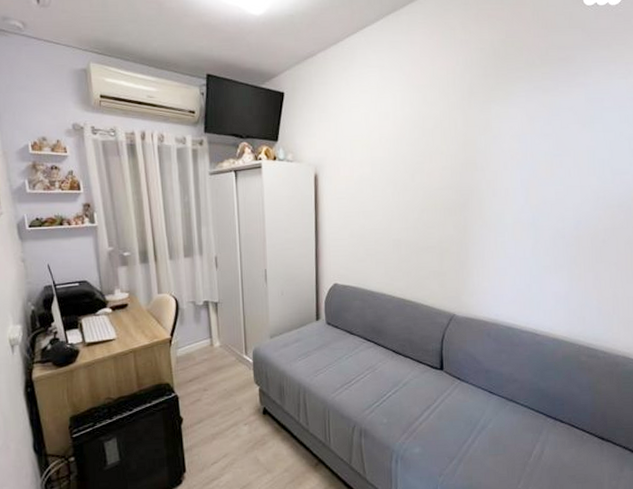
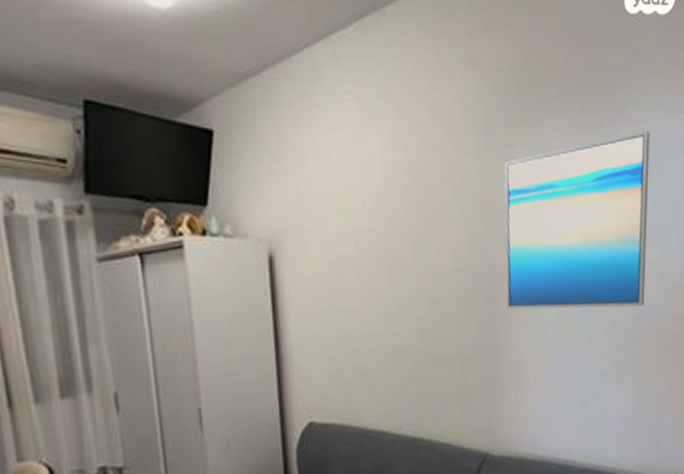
wall art: none [475,91,596,220] -> present [504,130,650,310]

